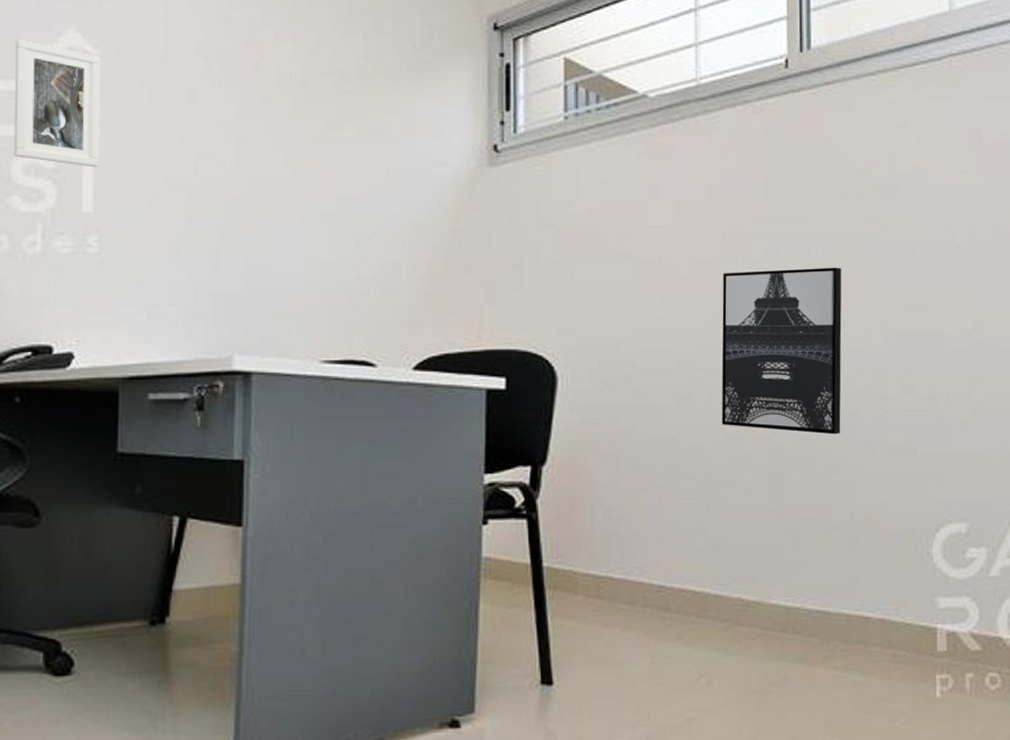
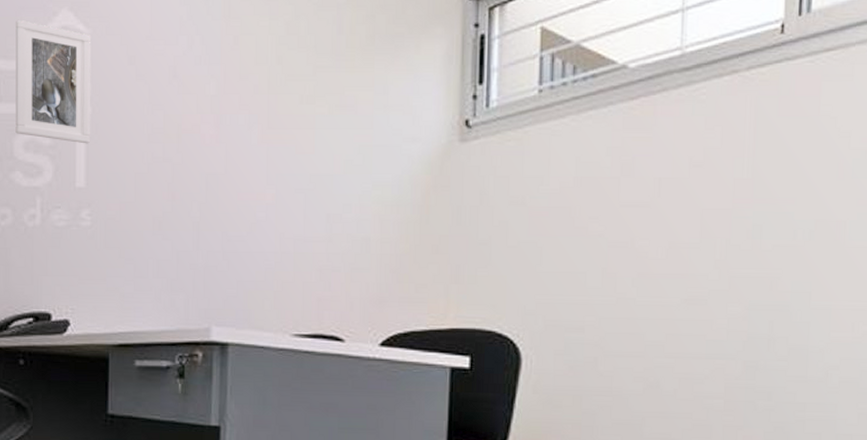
wall art: present [721,267,842,435] -> none [689,250,831,428]

